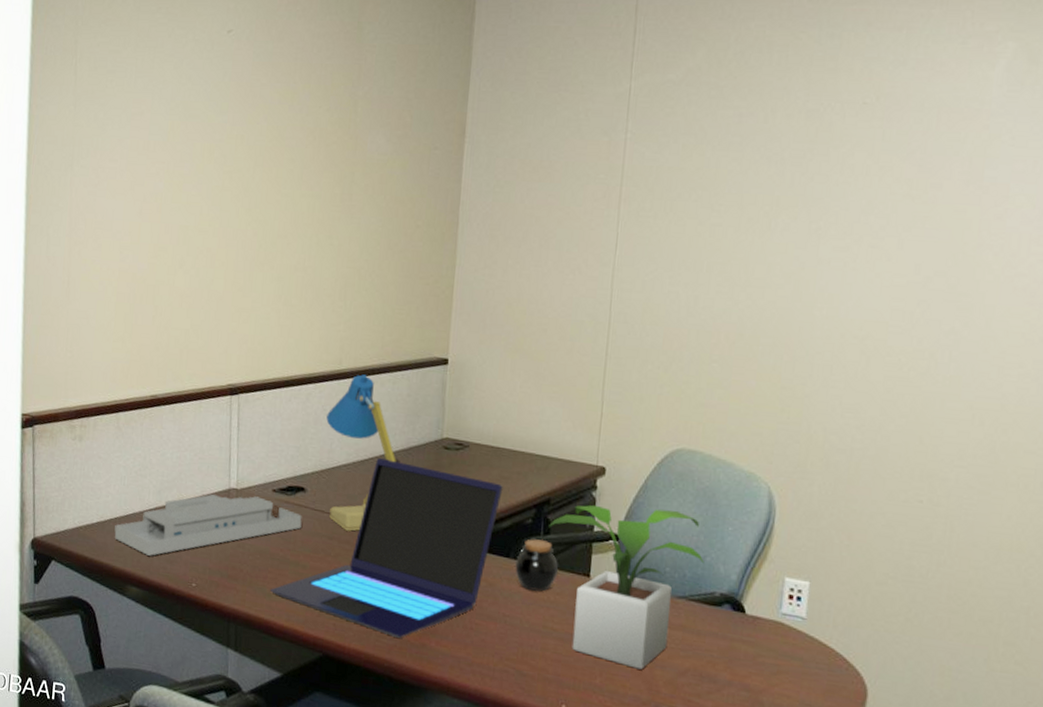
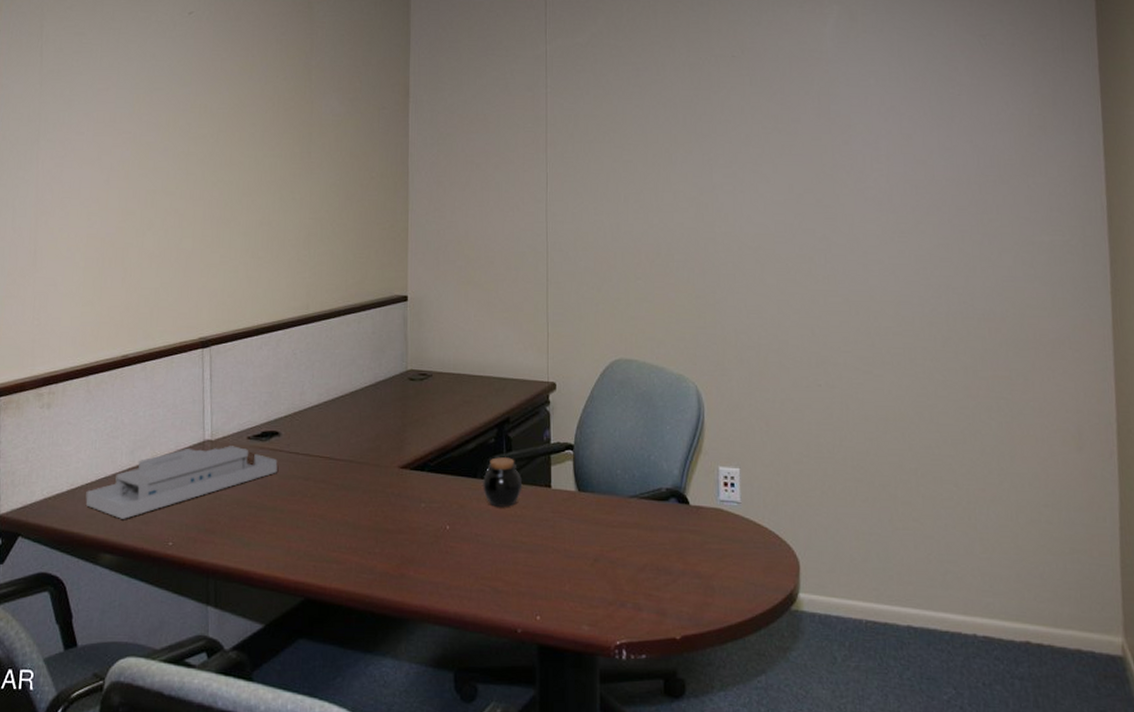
laptop: present [270,458,503,639] -> none [249,395,466,572]
desk lamp: present [326,374,401,531] -> none [297,317,370,470]
potted plant: present [549,505,704,670] -> none [510,416,649,571]

